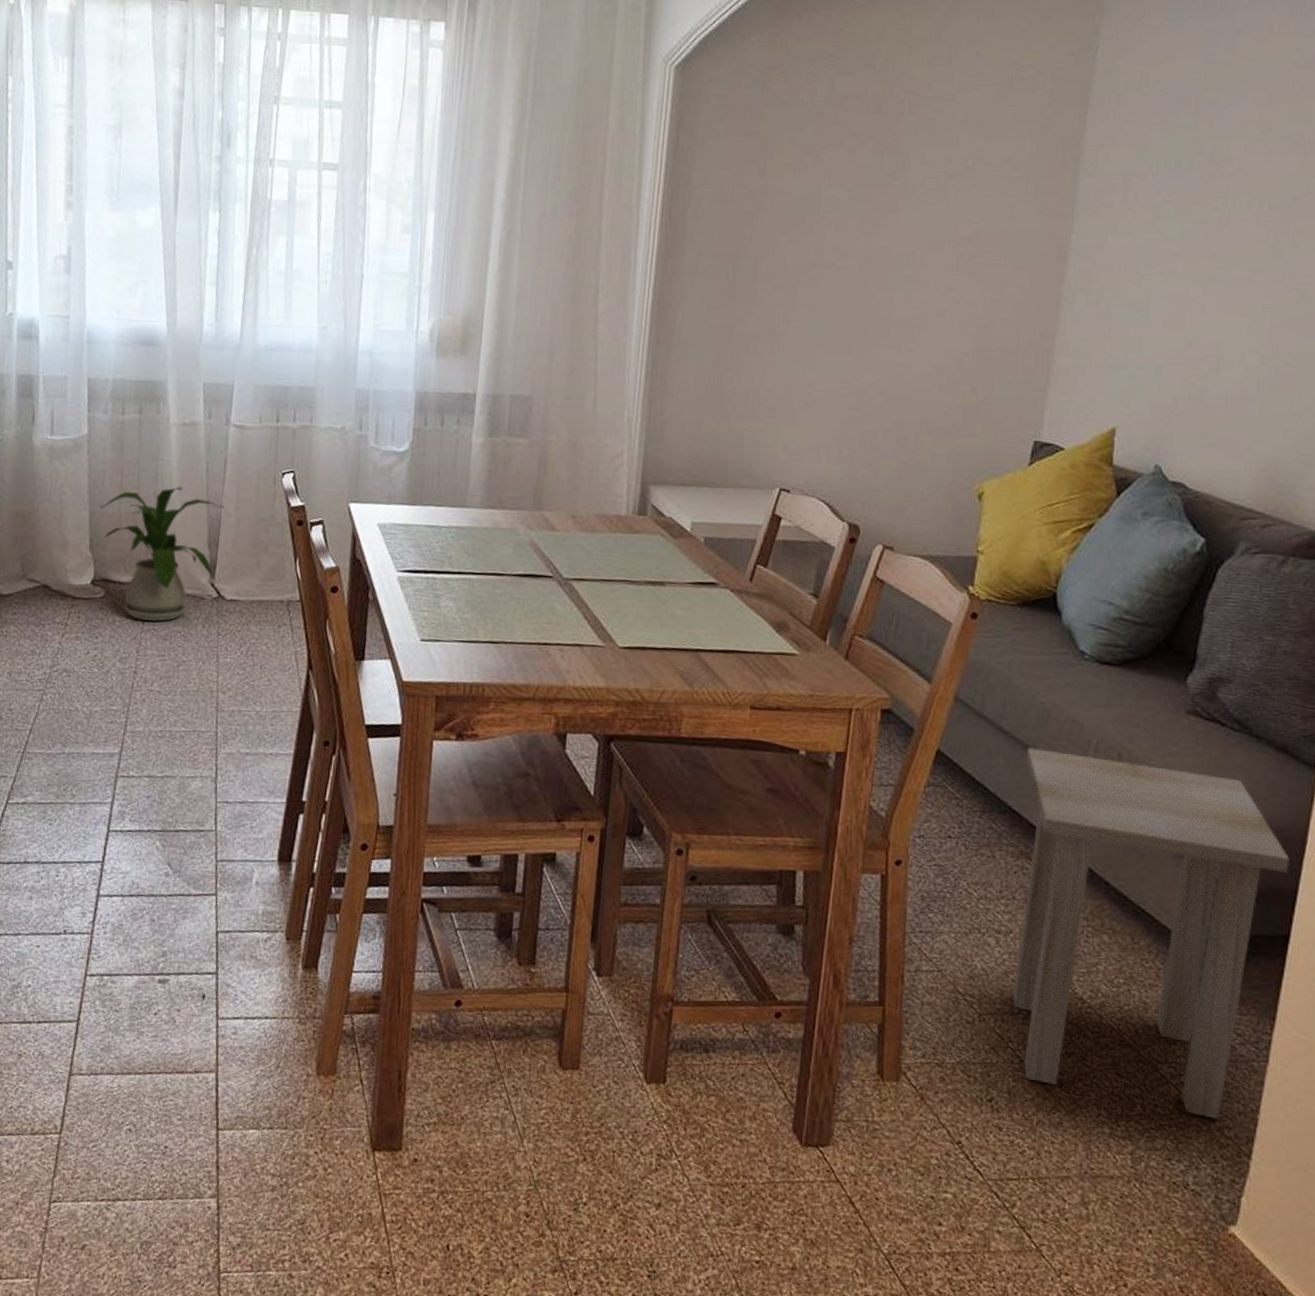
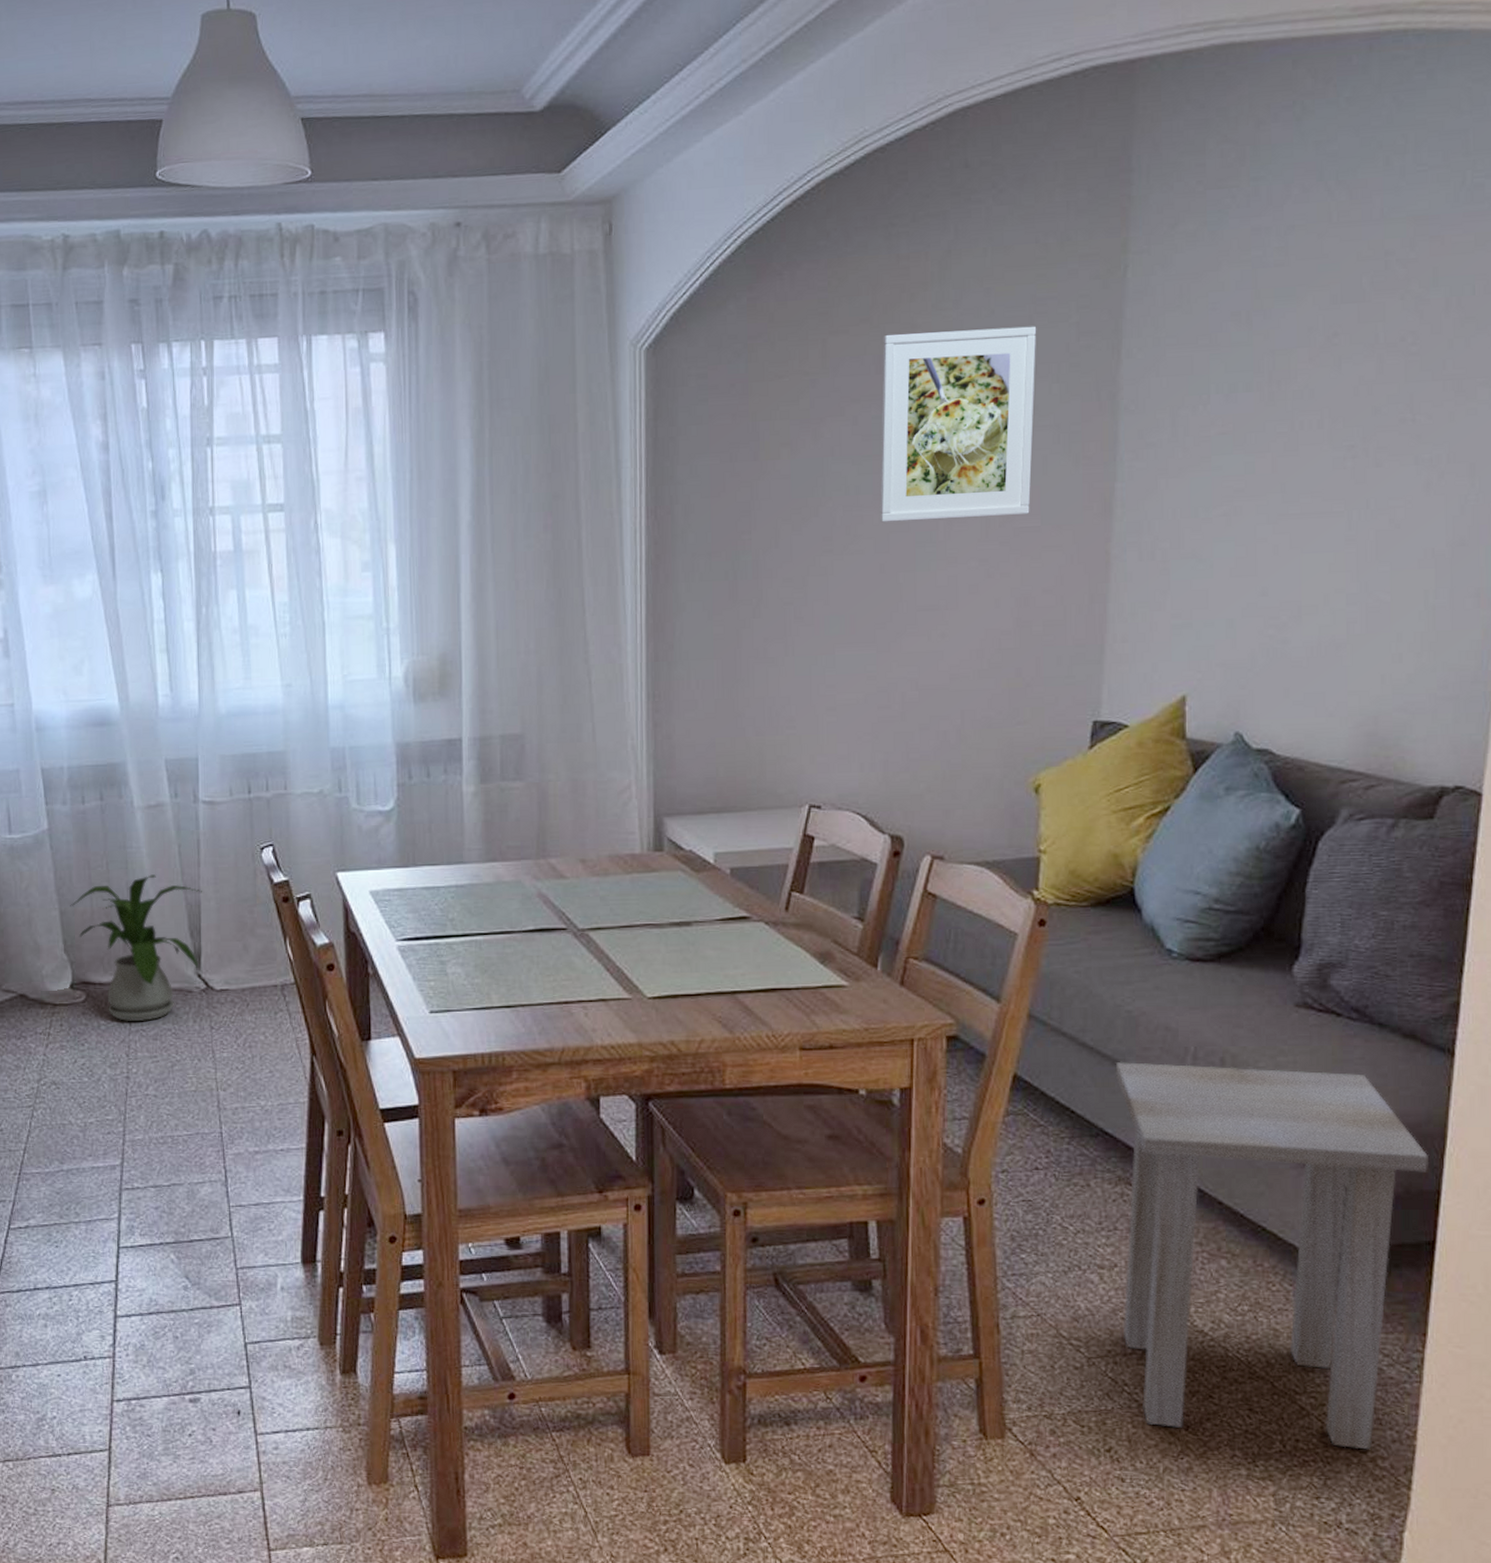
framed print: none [866,80,1017,252] -> present [879,326,1037,523]

